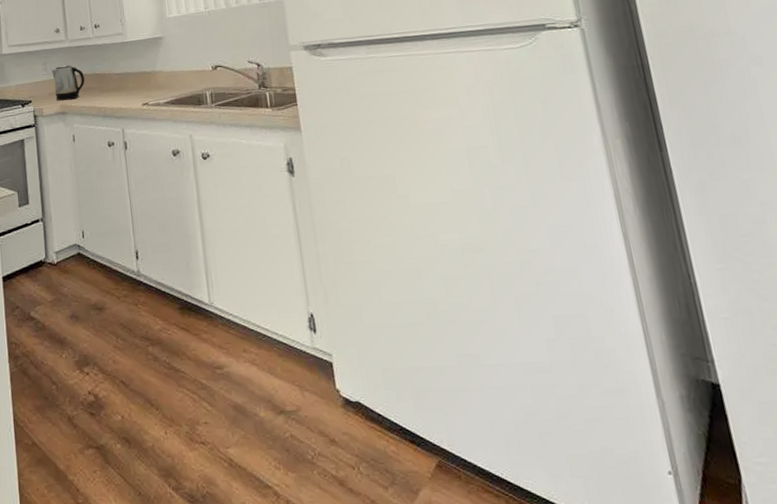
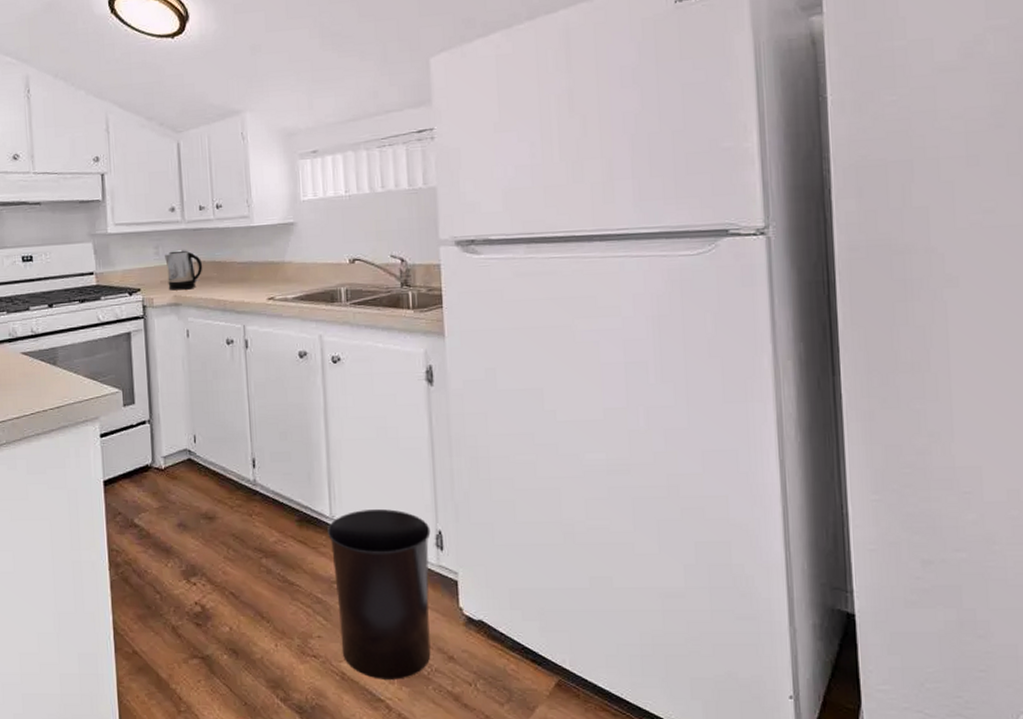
waste bin: none [207,294,313,465] -> present [328,509,431,680]

